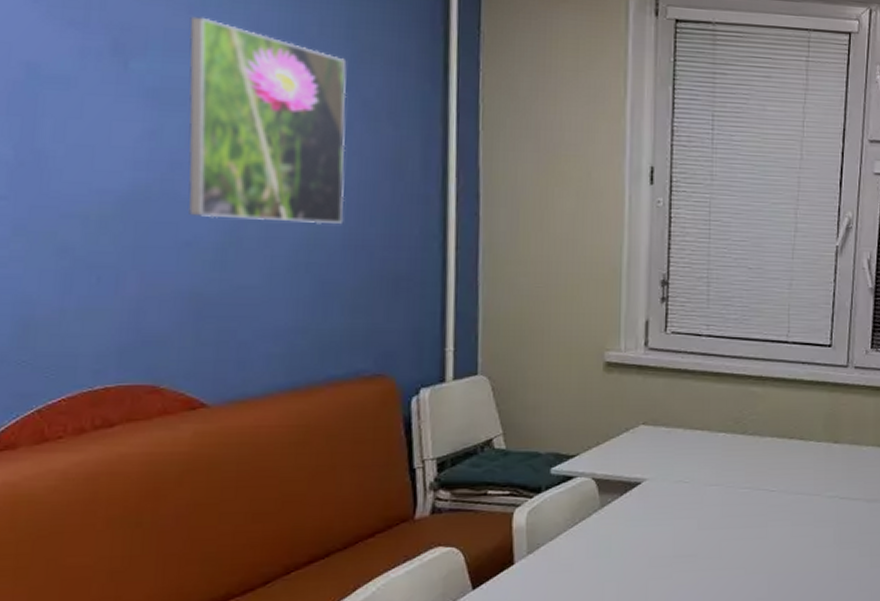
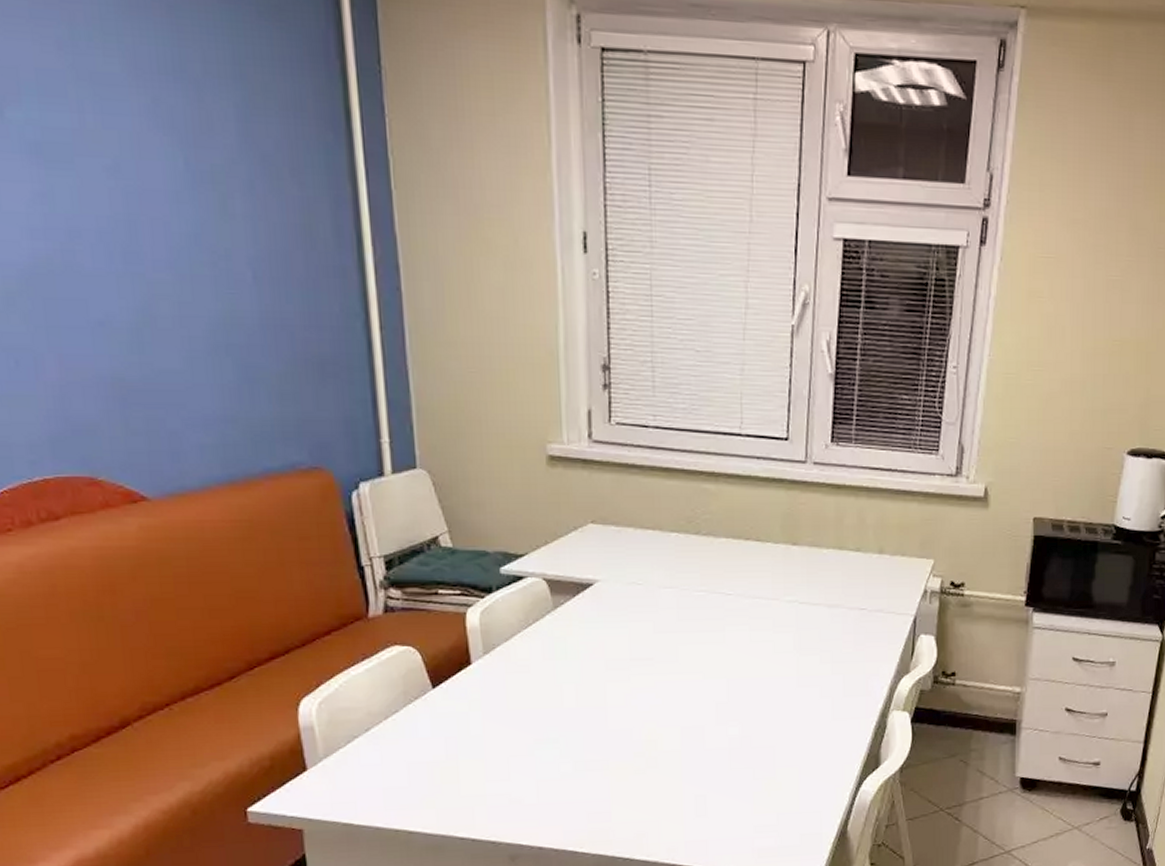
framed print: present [187,16,347,225] -> none [60,53,257,302]

